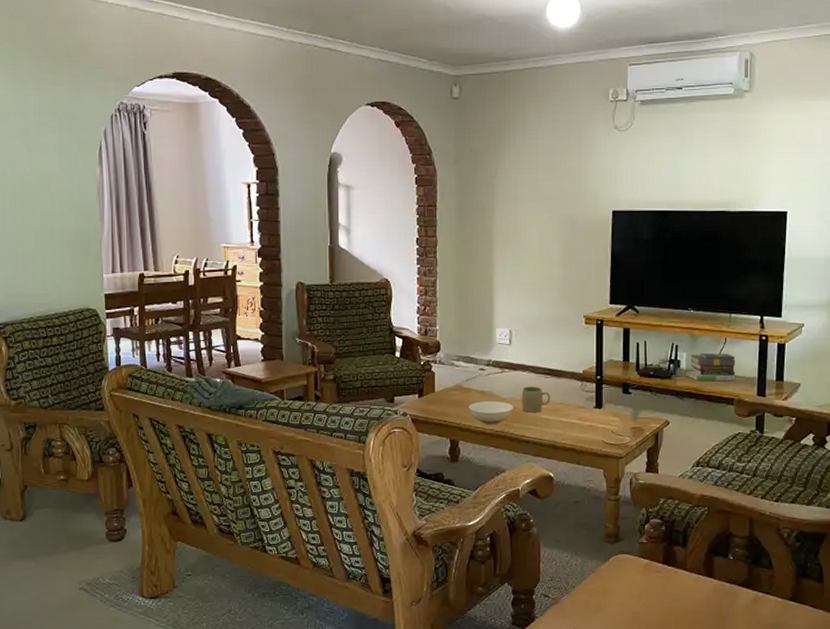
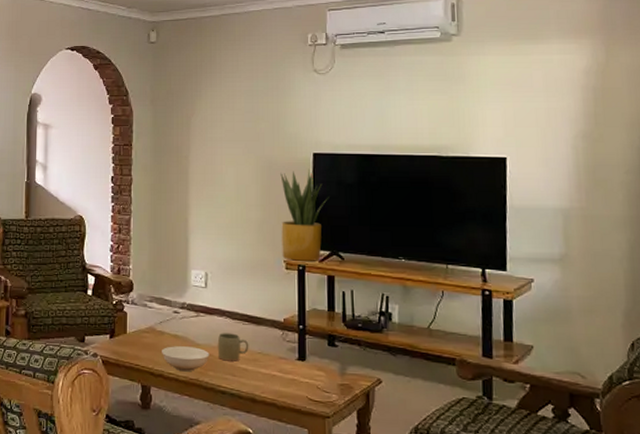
planter: none [581,226,625,316] -> present [280,168,328,261]
books: present [686,353,736,381] -> none [399,306,456,339]

